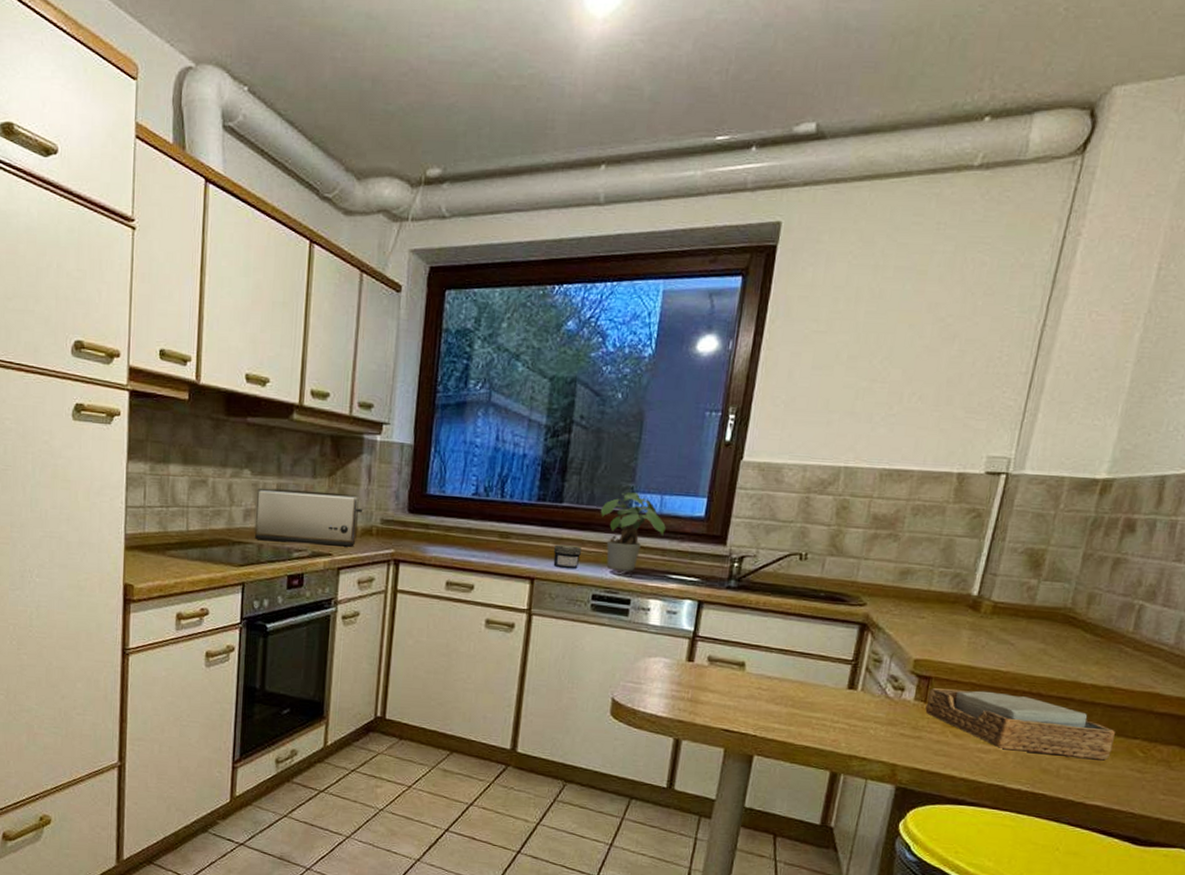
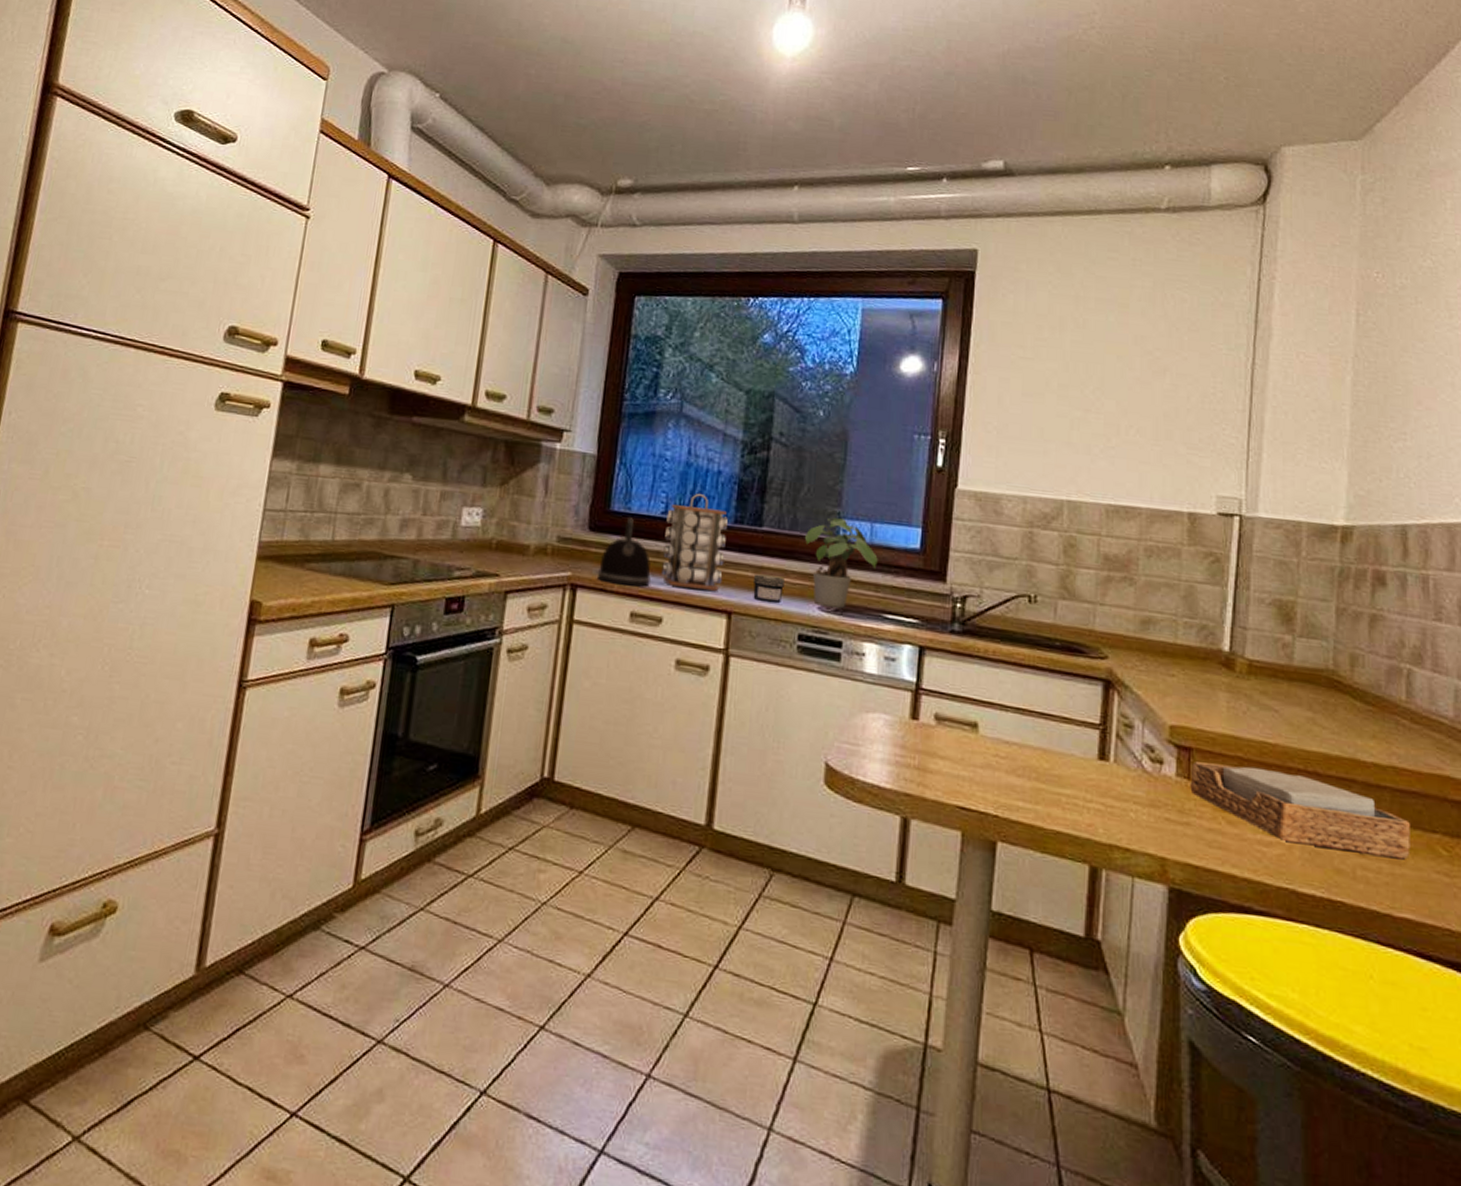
toaster: present [254,488,363,547] -> none [410,495,538,568]
kettle: none [416,500,464,560] -> present [597,517,652,587]
spice rack: none [473,475,532,561] -> present [661,493,729,591]

